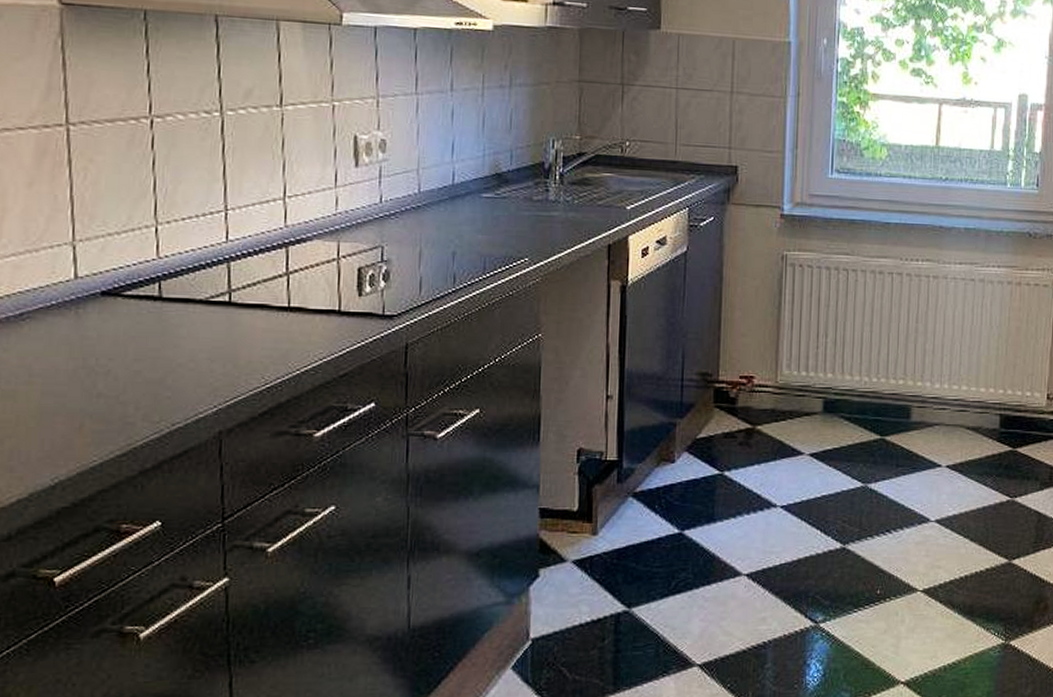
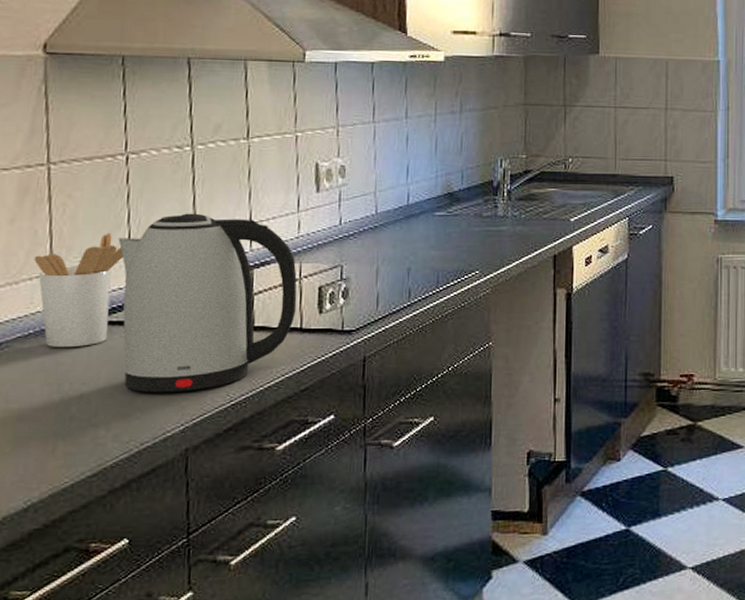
utensil holder: none [55,201,151,321] -> present [34,233,124,347]
kettle: none [144,183,335,373] -> present [118,213,297,393]

